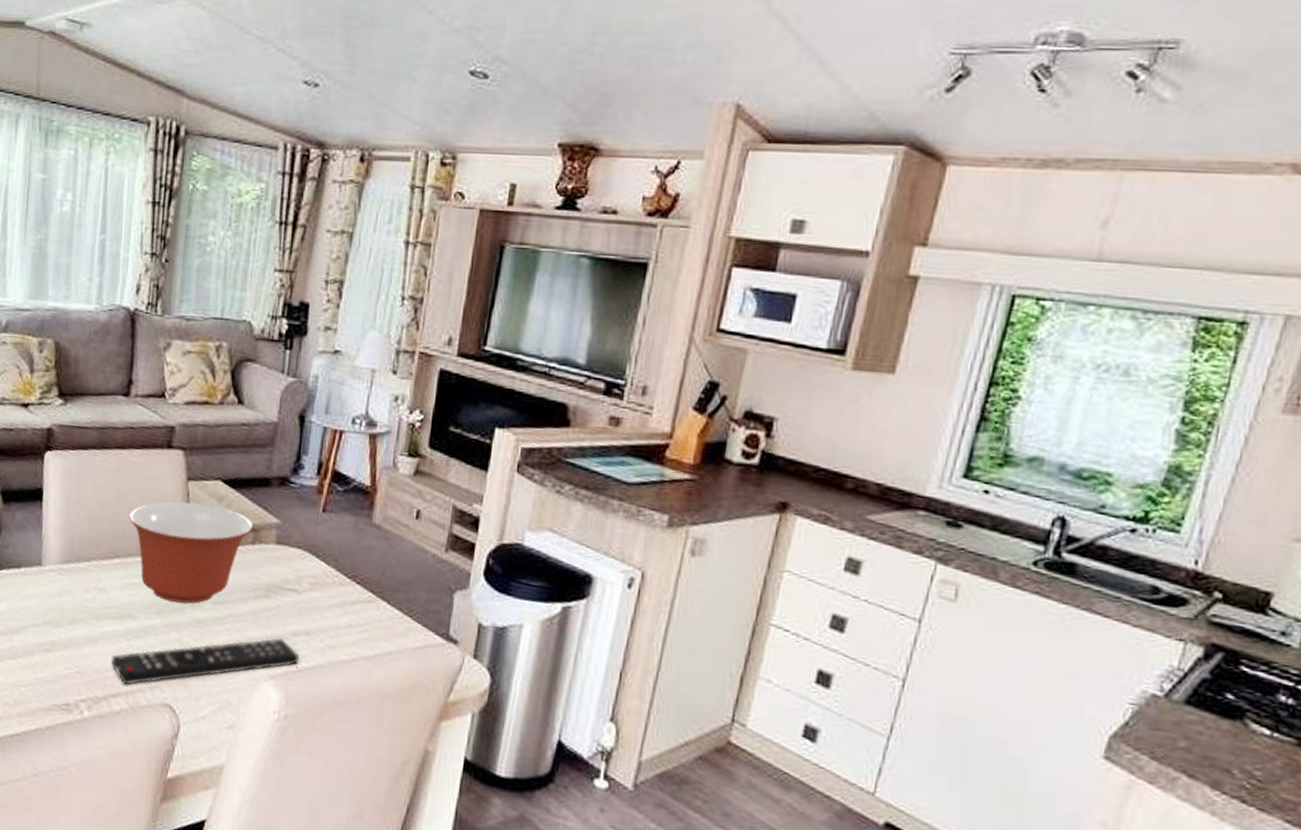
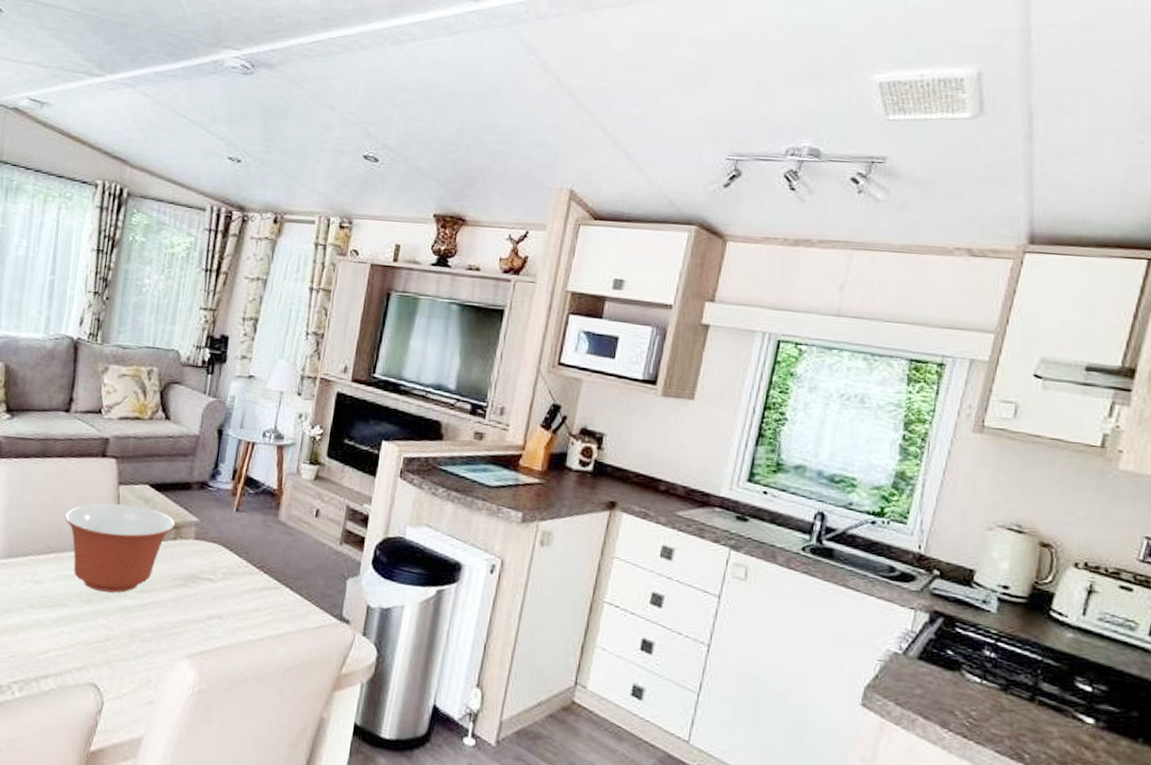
remote control: present [111,637,299,685] -> none [43,621,212,667]

